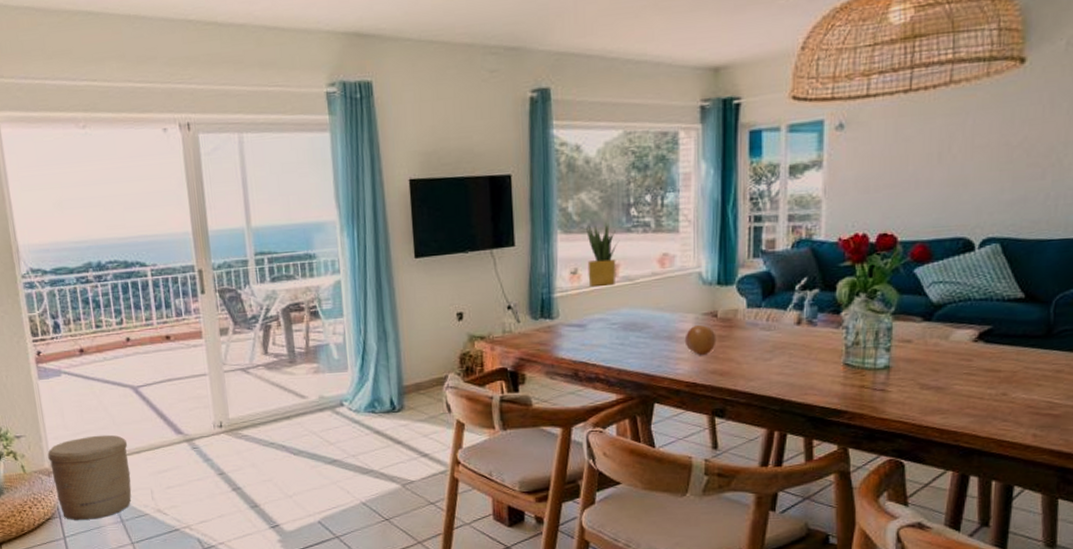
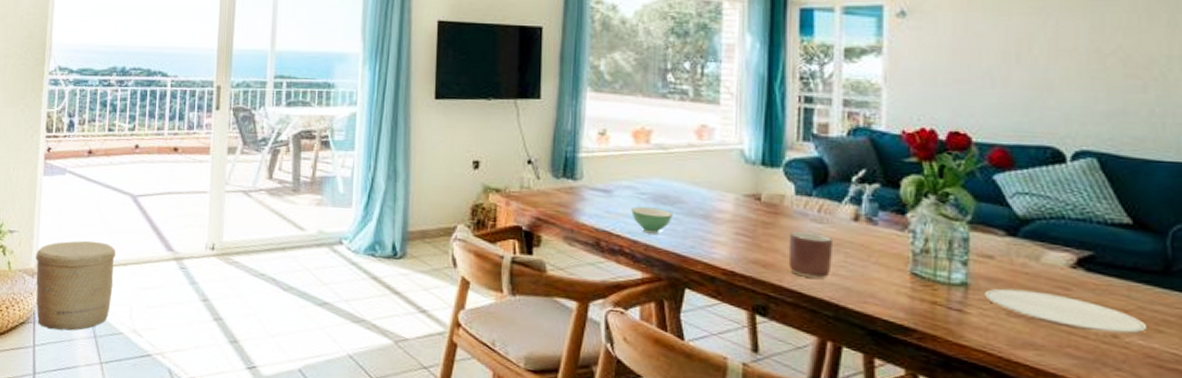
planter: present [586,222,619,287] -> none [617,85,653,153]
bowl: none [604,335,641,359] -> present [631,207,673,234]
fruit: present [684,325,716,355] -> none [722,207,759,241]
mug: none [741,340,780,380] -> present [788,231,834,280]
plate: none [903,365,1029,393] -> present [985,288,1146,335]

